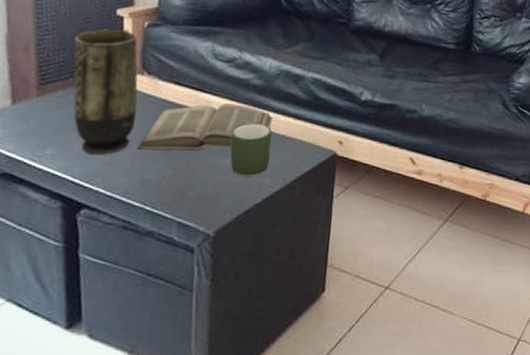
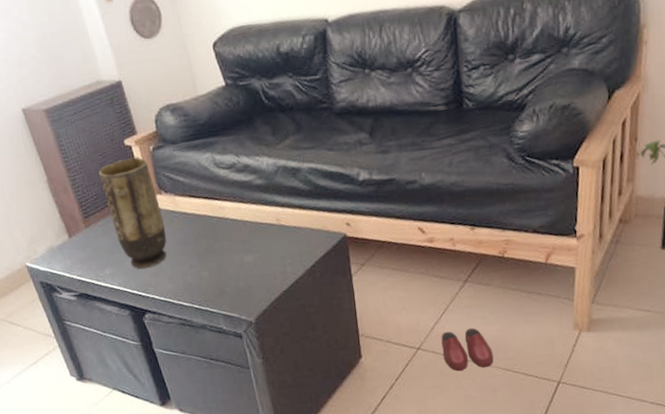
book: present [136,103,273,151] -> none [173,205,282,259]
mug: present [230,123,272,177] -> none [247,219,288,269]
slippers: none [411,271,461,317] -> present [441,327,494,371]

